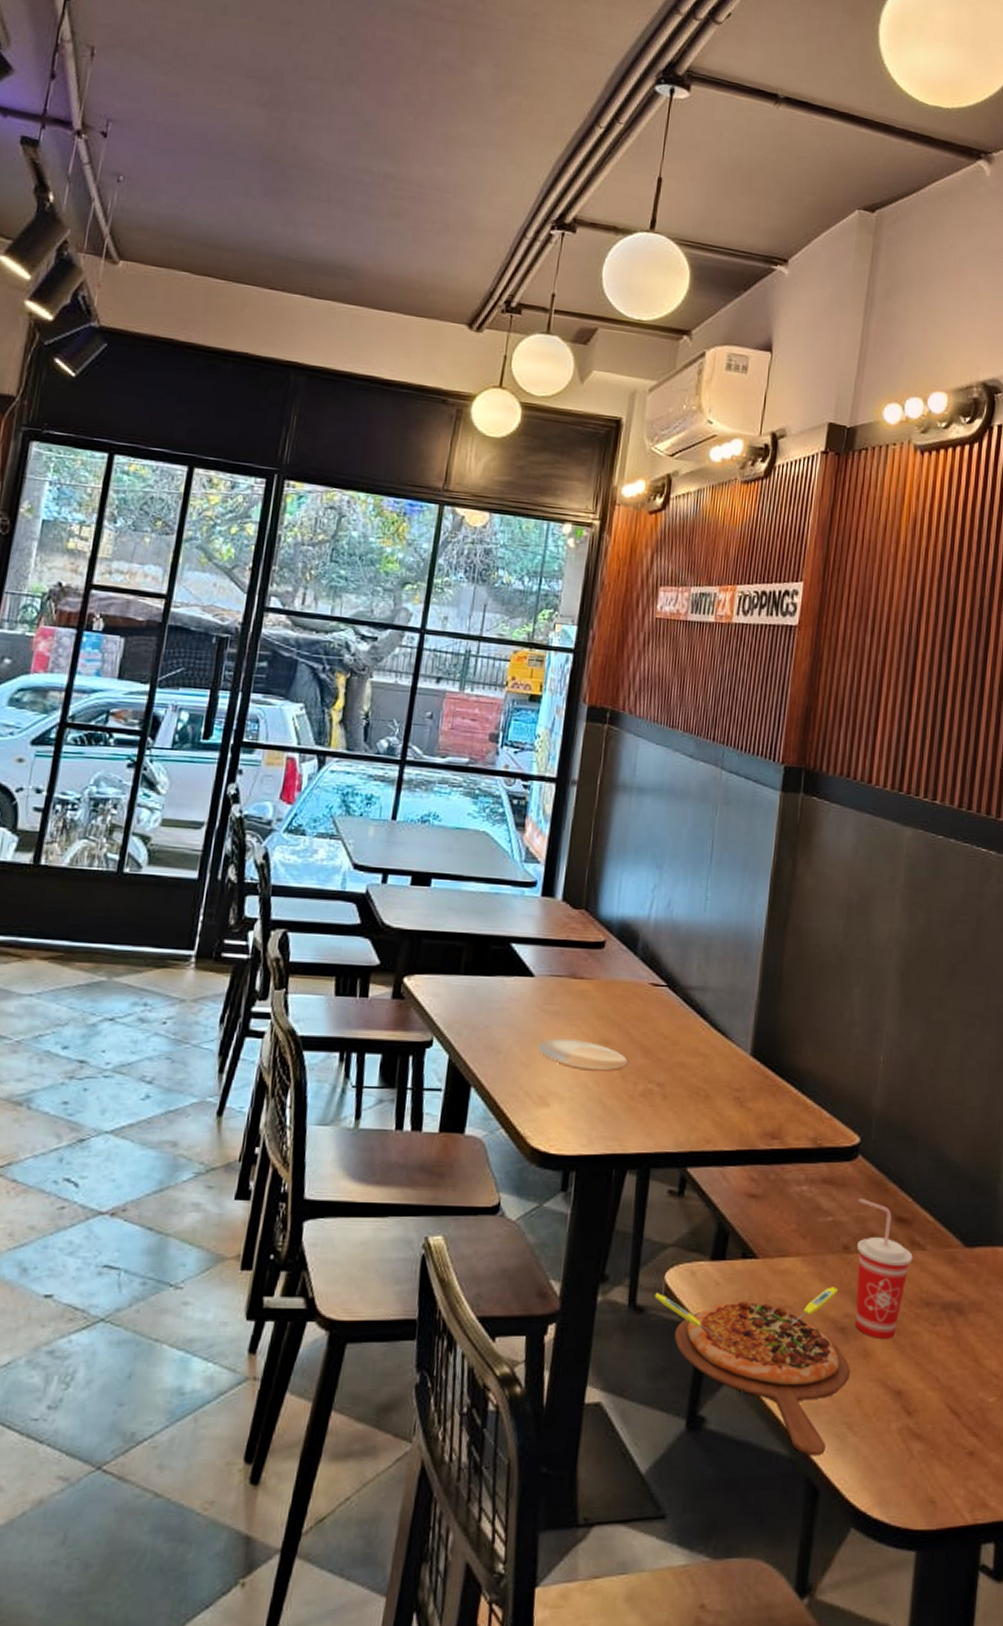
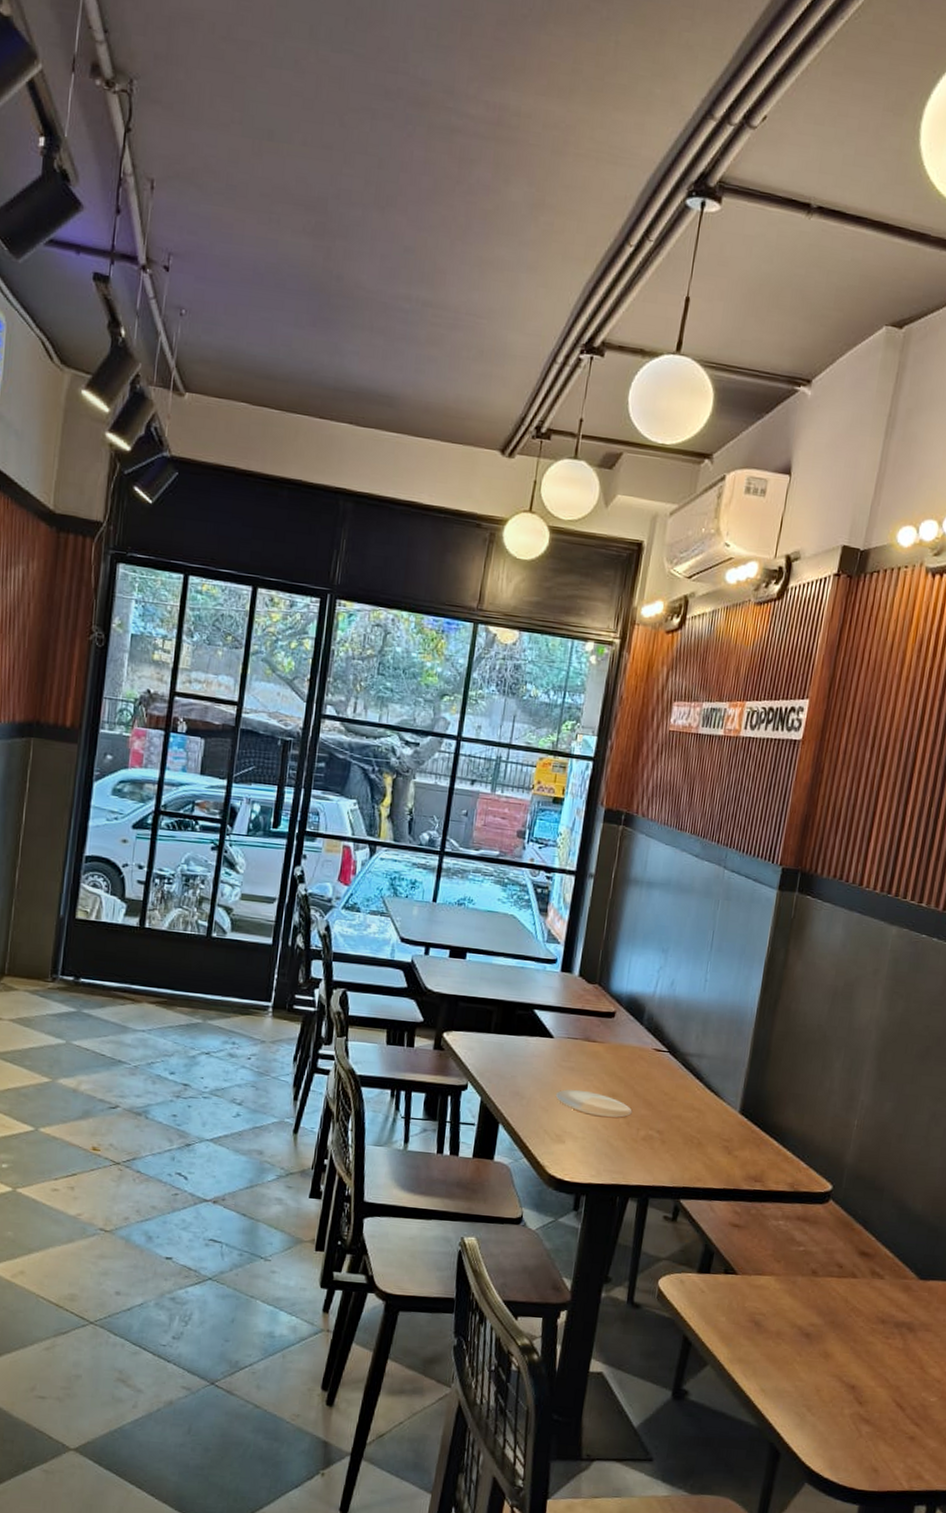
pizza: present [654,1287,850,1456] -> none [649,1294,812,1428]
beverage cup: present [855,1197,913,1339] -> none [818,1233,873,1345]

